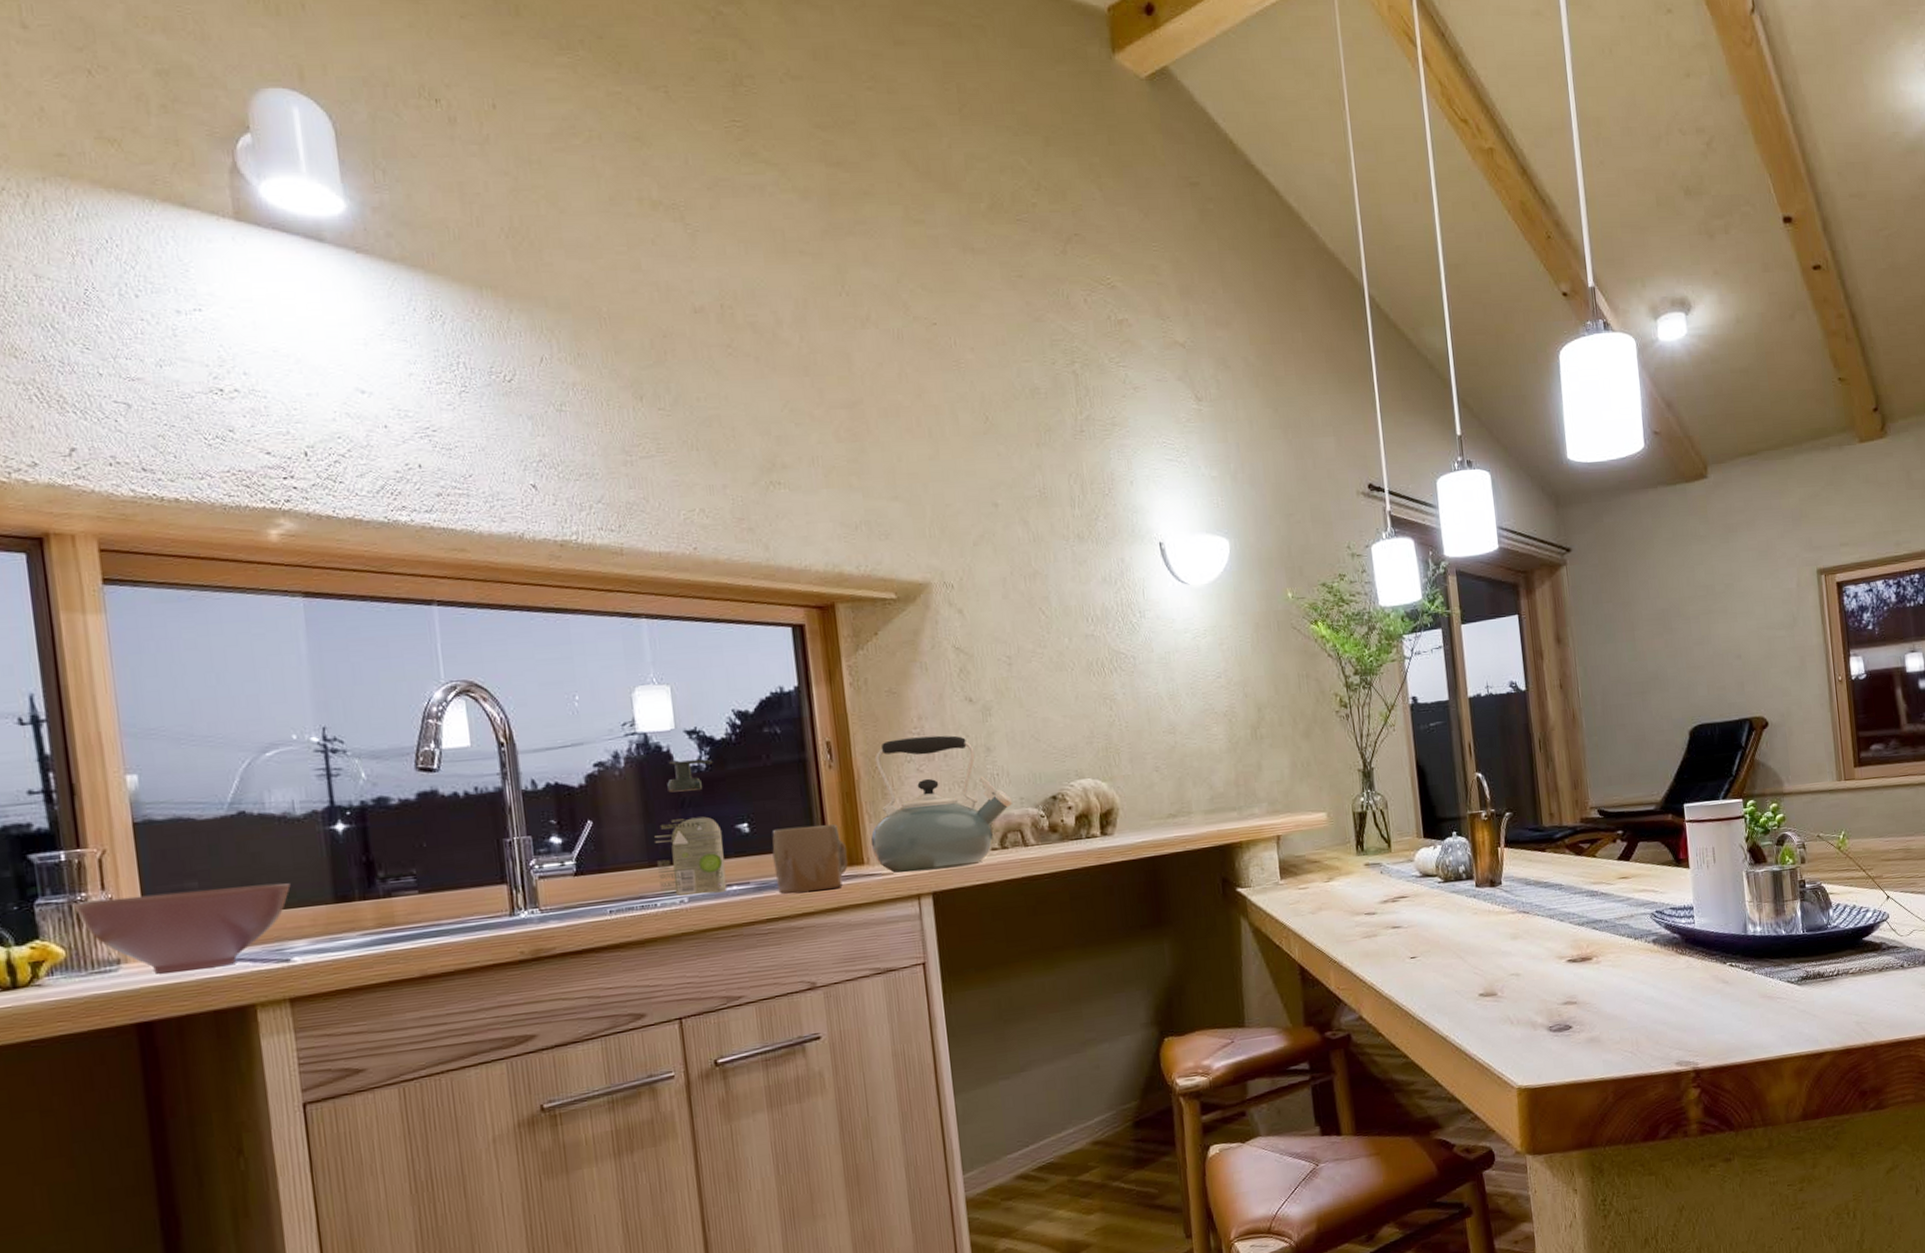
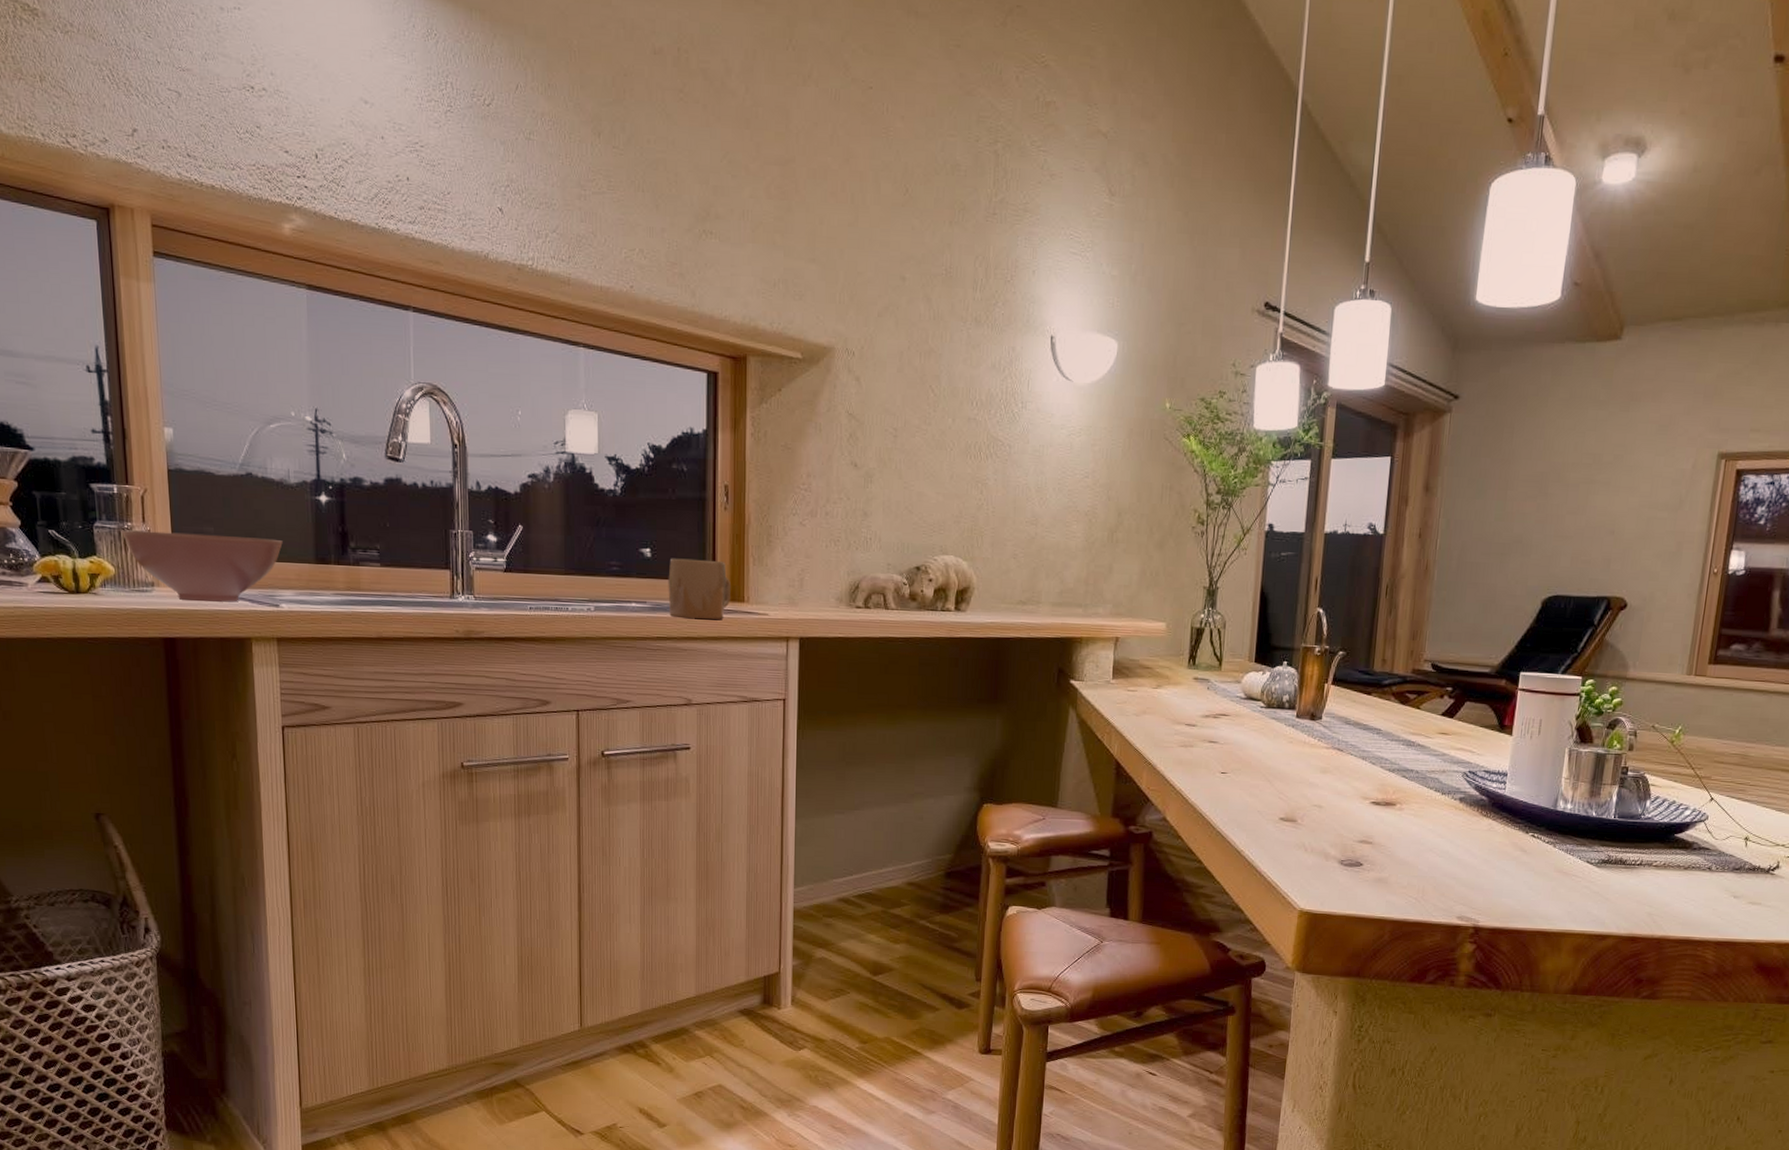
soap dispenser: present [654,759,728,897] -> none [572,482,628,607]
kettle: present [870,735,1013,873] -> none [752,492,881,619]

